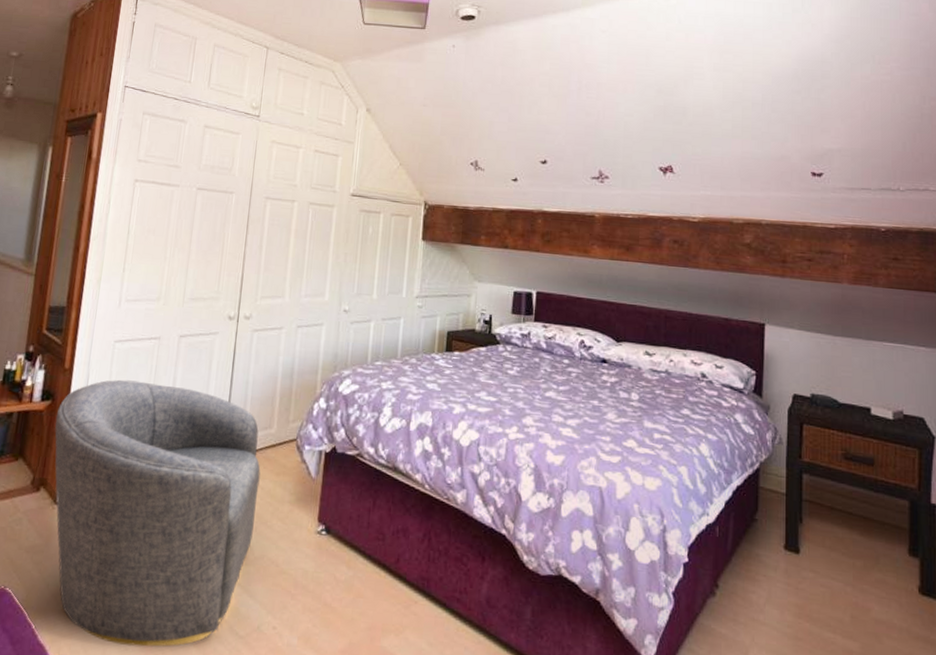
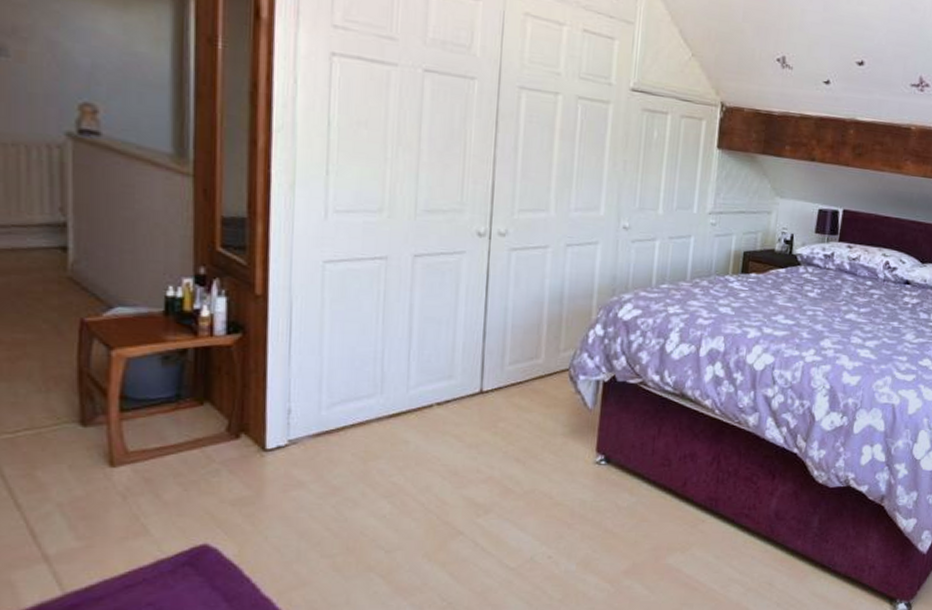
armchair: present [55,379,261,647] -> none [250,307,527,589]

